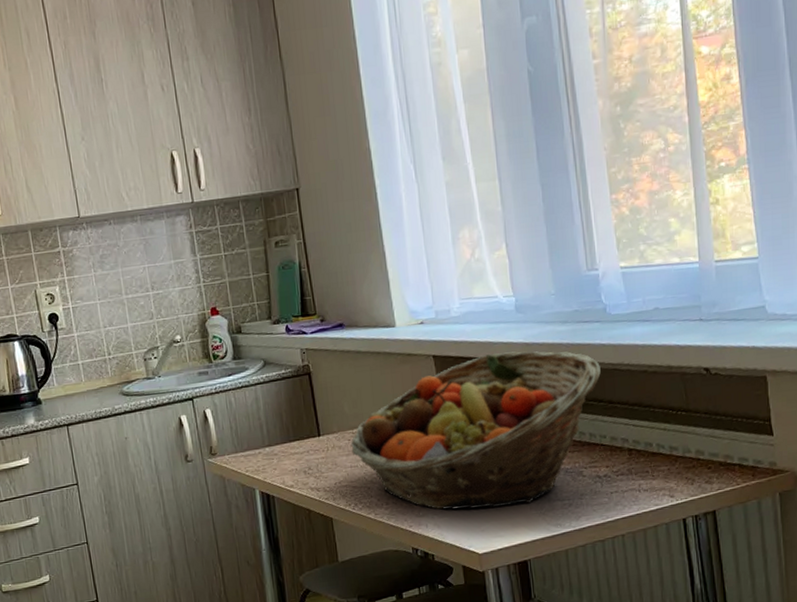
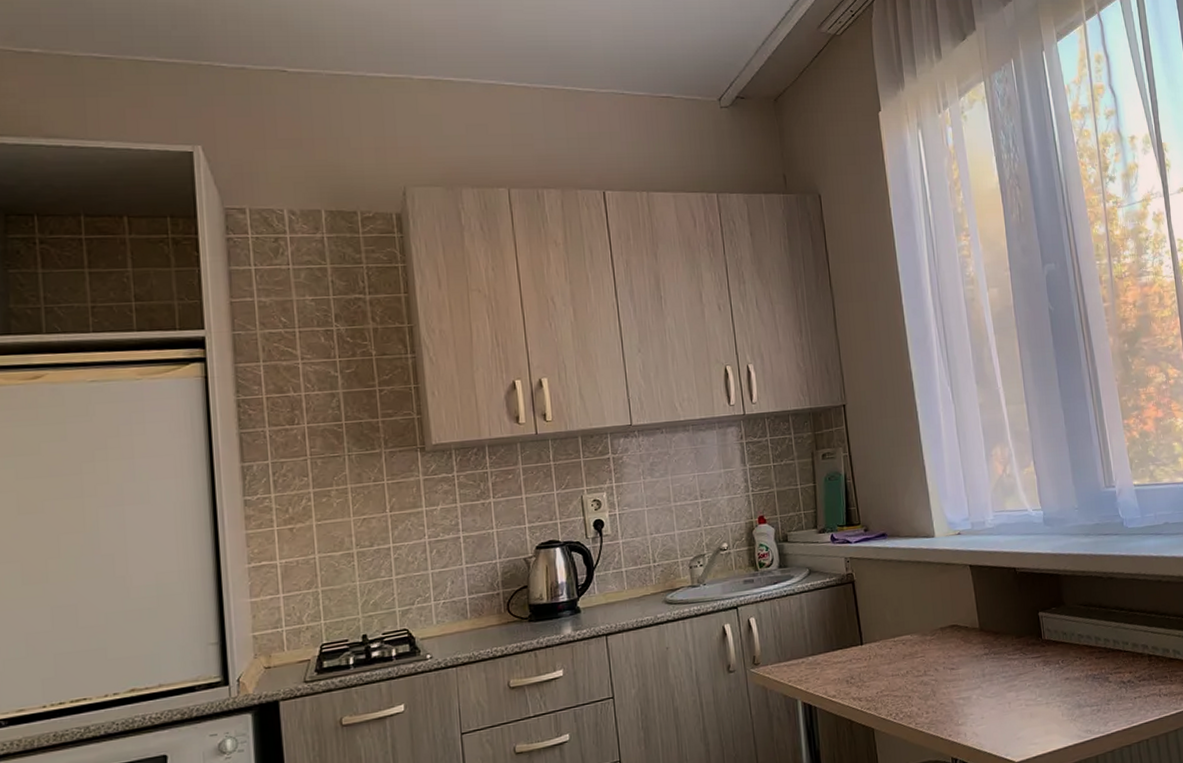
fruit basket: present [351,351,601,510] -> none [892,561,1121,718]

